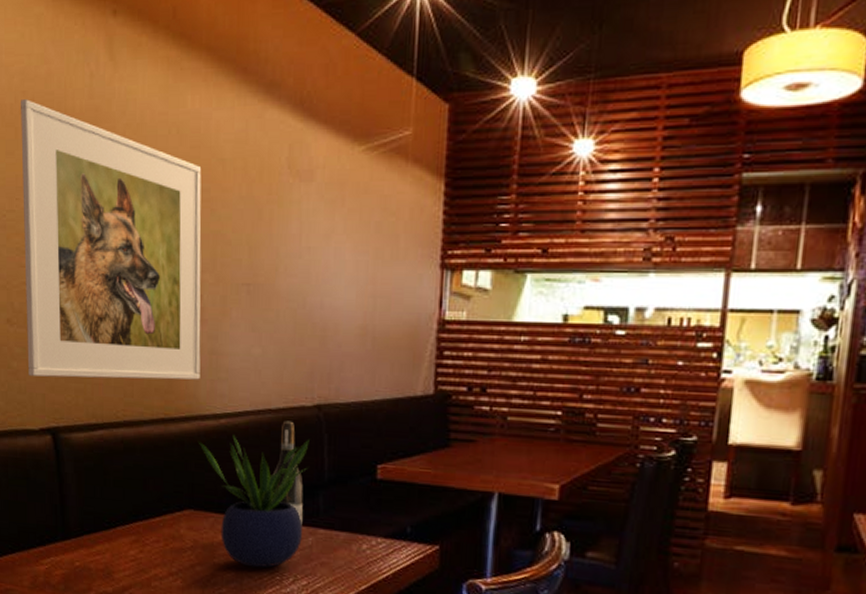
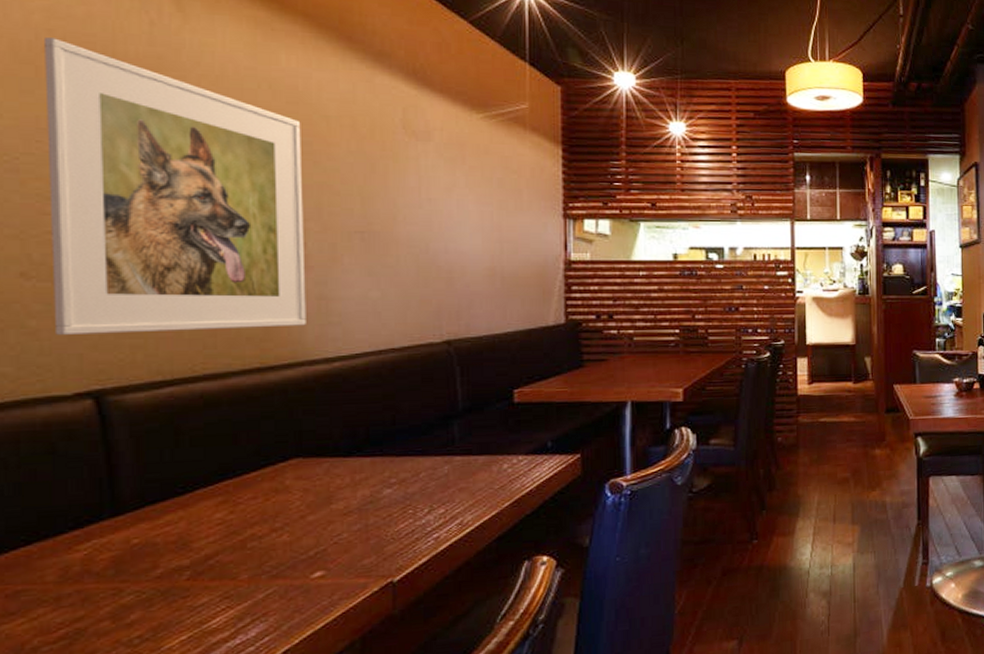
potted plant: present [198,435,309,568] -> none [305,373,440,506]
wine bottle: present [271,420,304,524] -> none [399,358,436,455]

